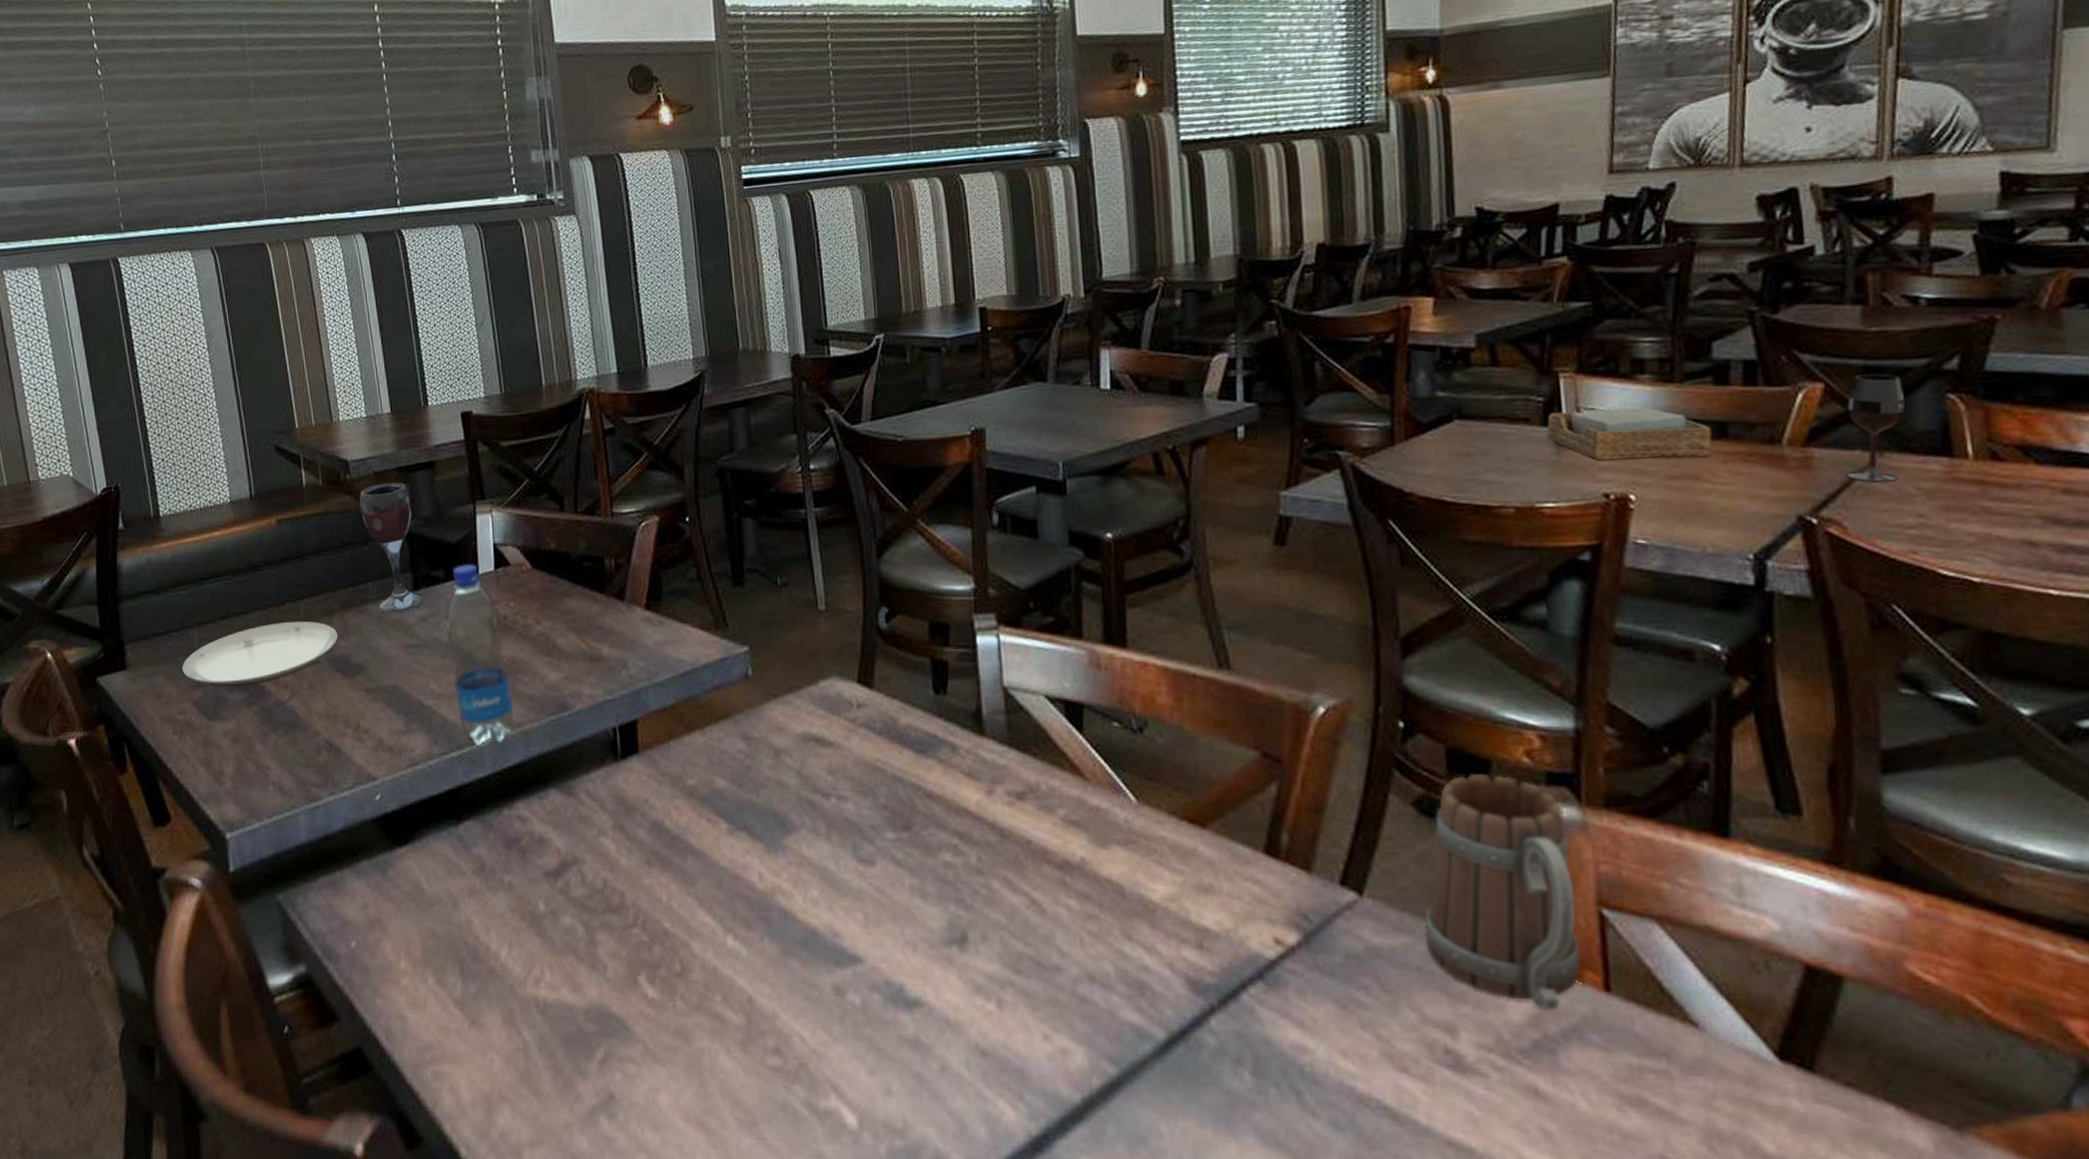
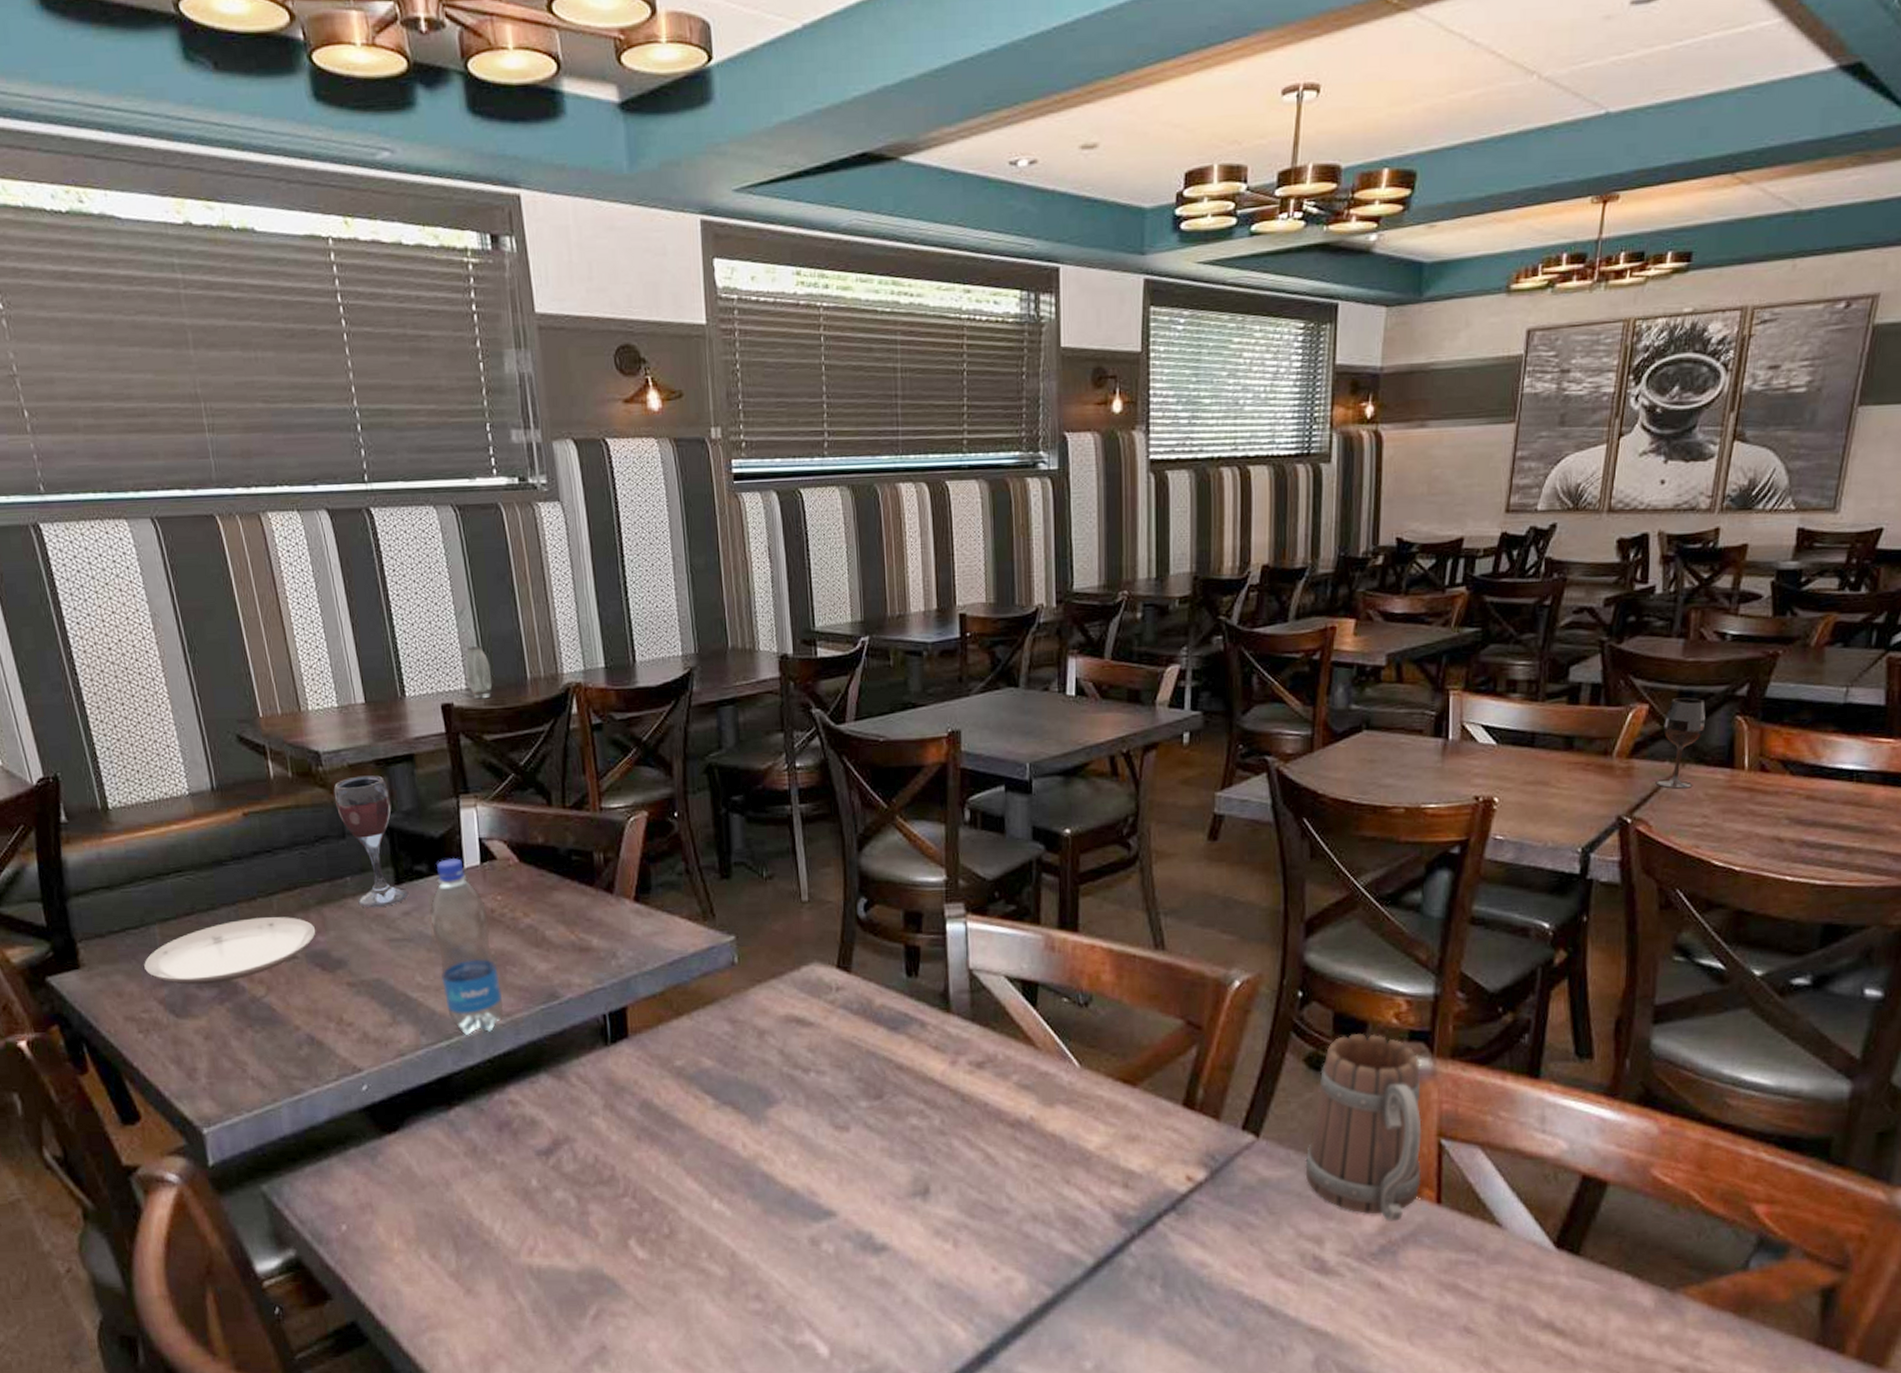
vase: none [484,356,510,407] -> present [465,646,493,700]
napkin holder: present [1547,407,1712,461] -> none [1436,722,1561,768]

